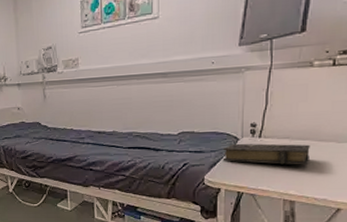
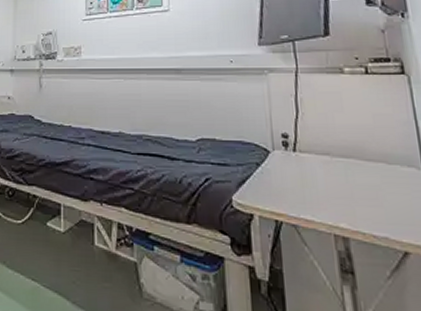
book: present [222,143,310,165] -> none [252,157,358,190]

